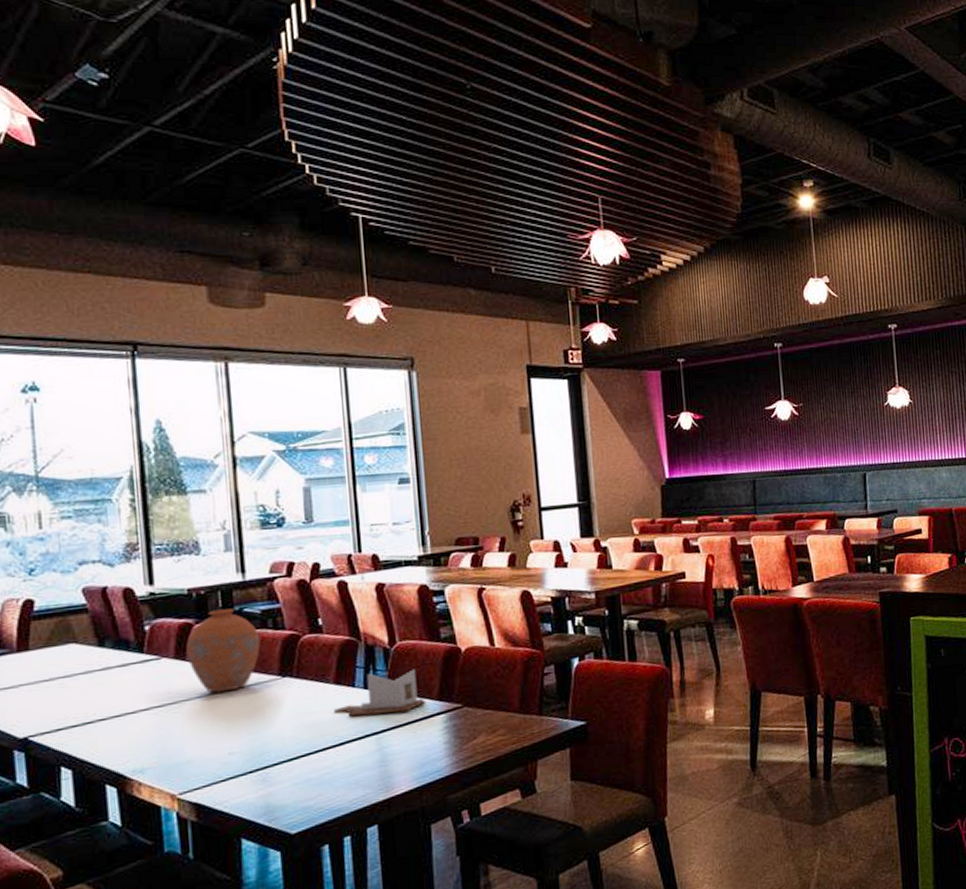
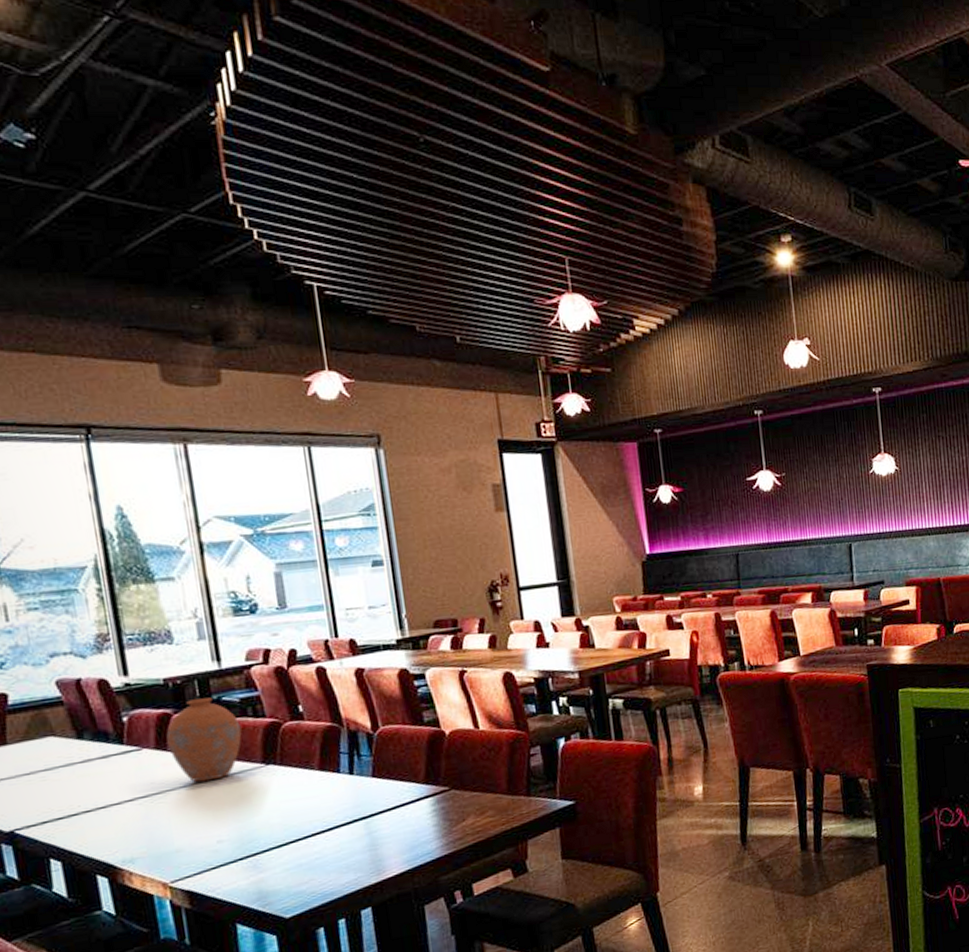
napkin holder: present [333,669,426,717] -> none [319,753,413,803]

